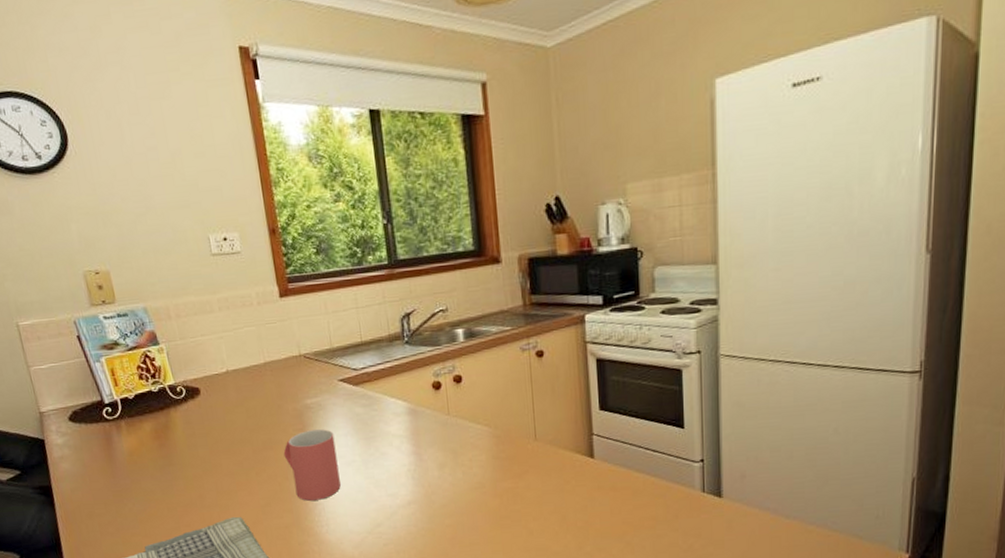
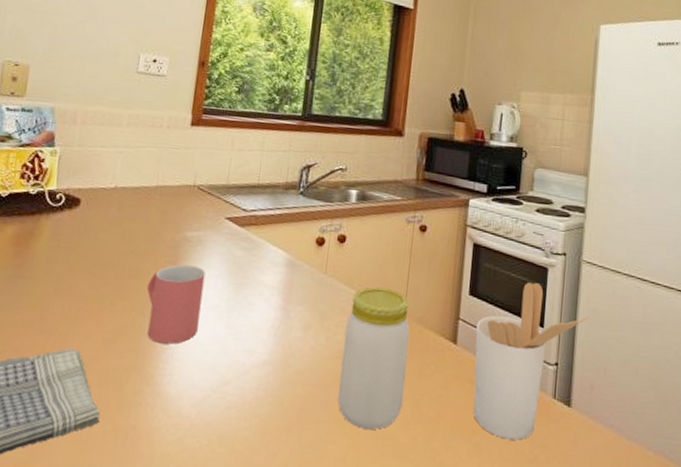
jar: none [479,417,549,545] -> present [337,287,410,430]
utensil holder: none [612,385,732,535] -> present [473,282,588,440]

